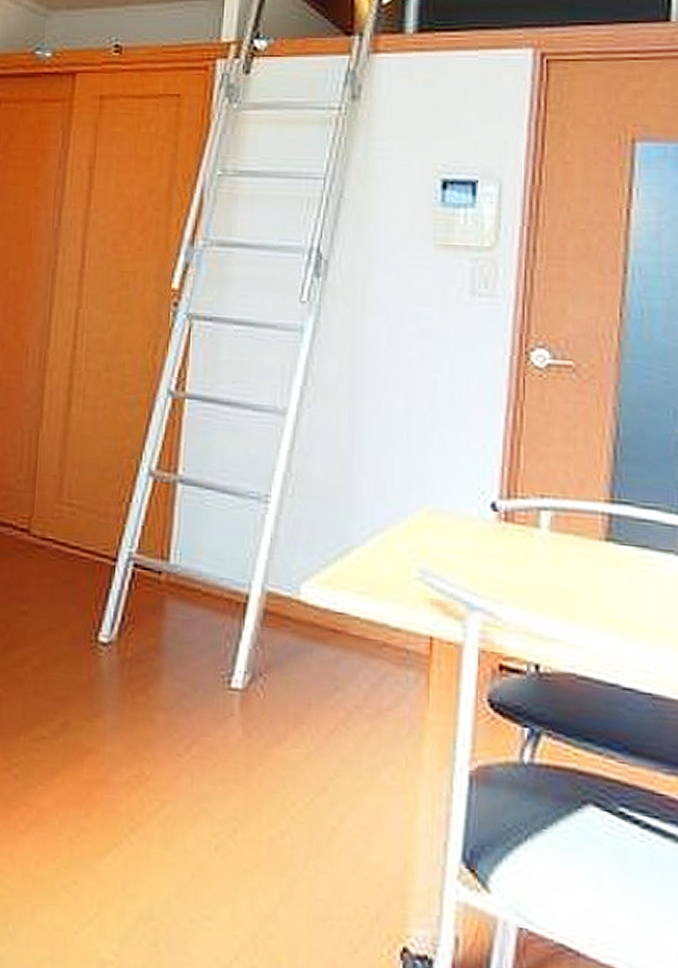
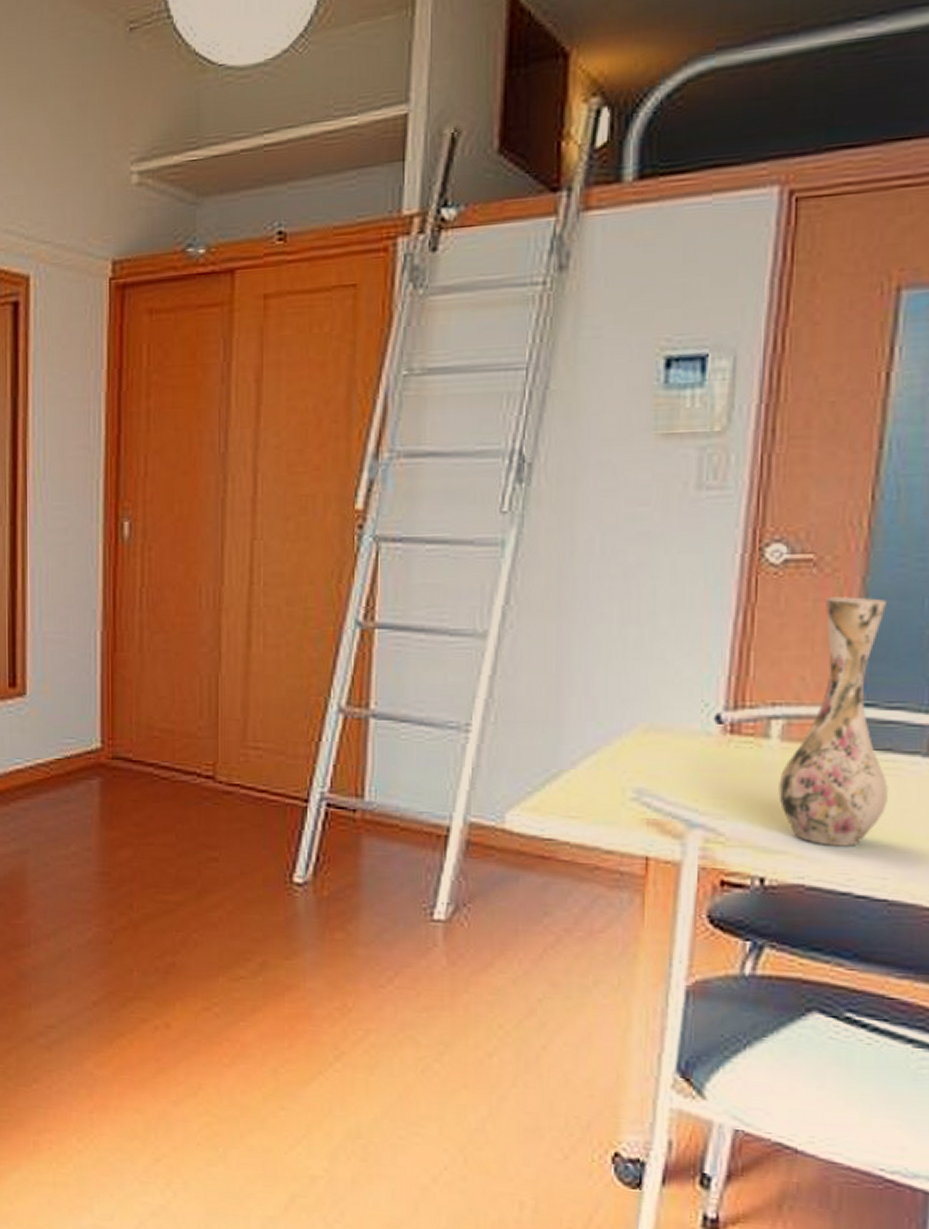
vase: none [549,401,647,639] -> present [778,597,888,847]

